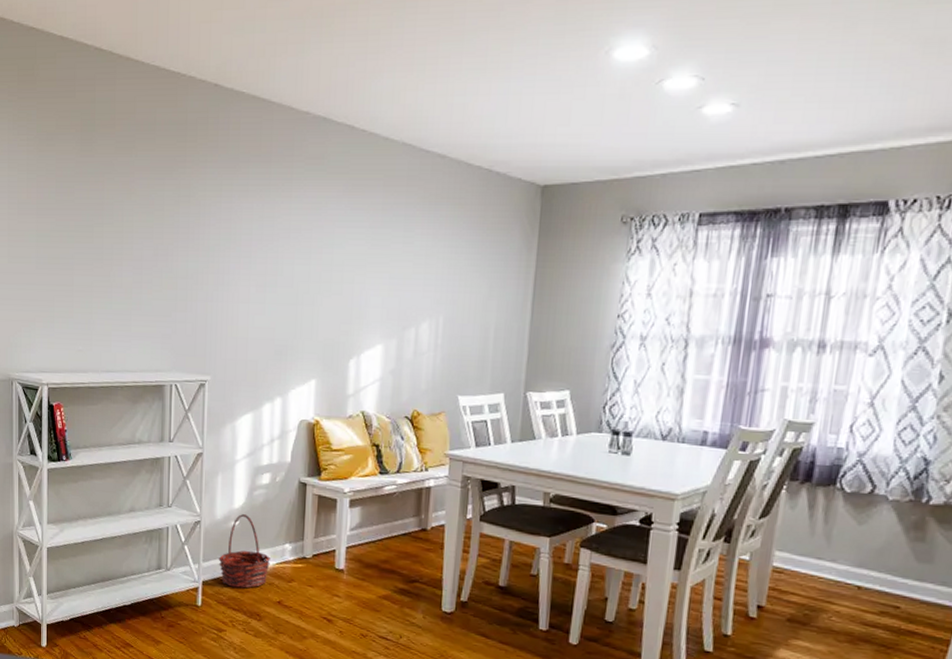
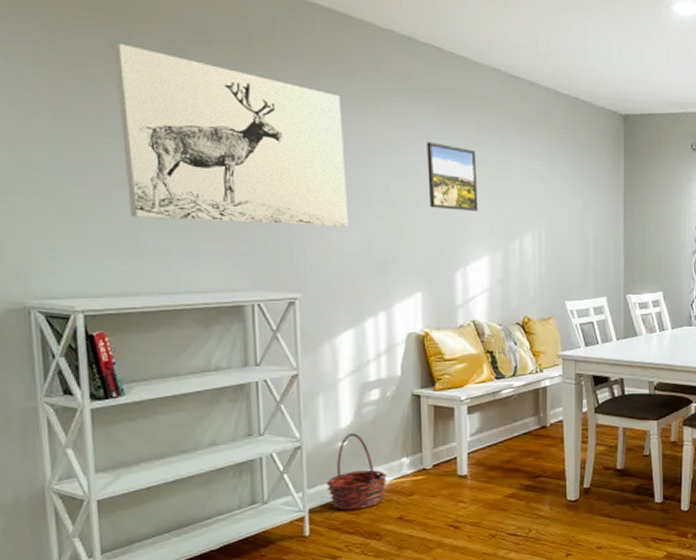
wall art: none [82,146,257,312] -> present [113,43,348,227]
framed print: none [330,225,379,297] -> present [427,142,478,211]

